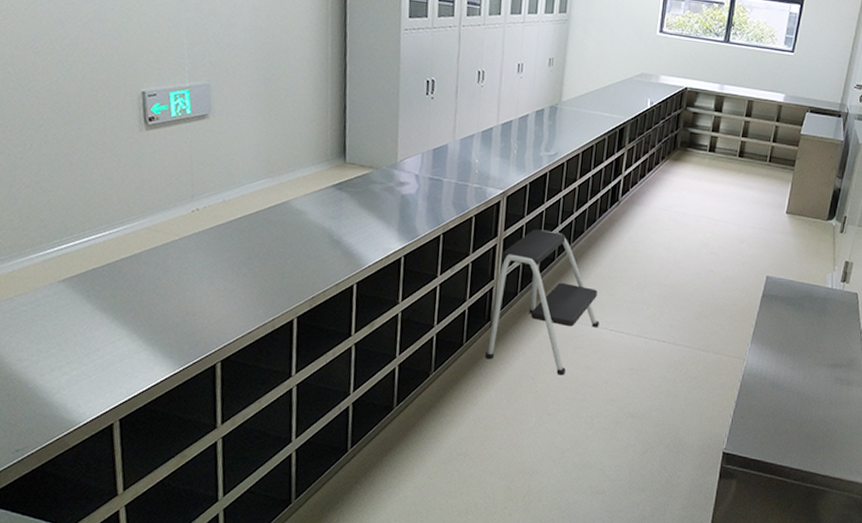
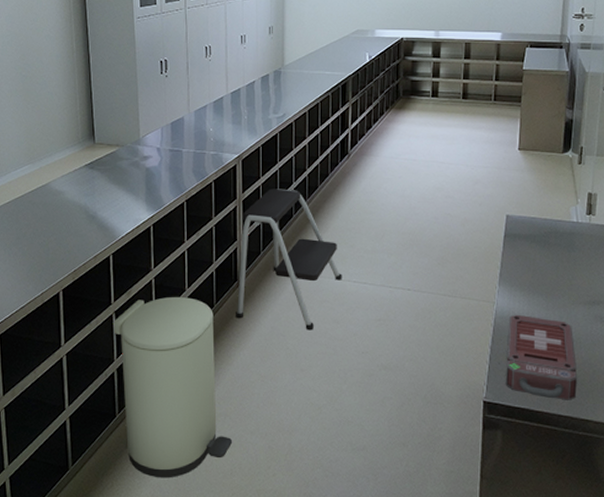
pedal bin: none [352,332,471,515] -> present [114,296,233,478]
first-aid kit: none [745,372,814,455] -> present [505,314,578,400]

